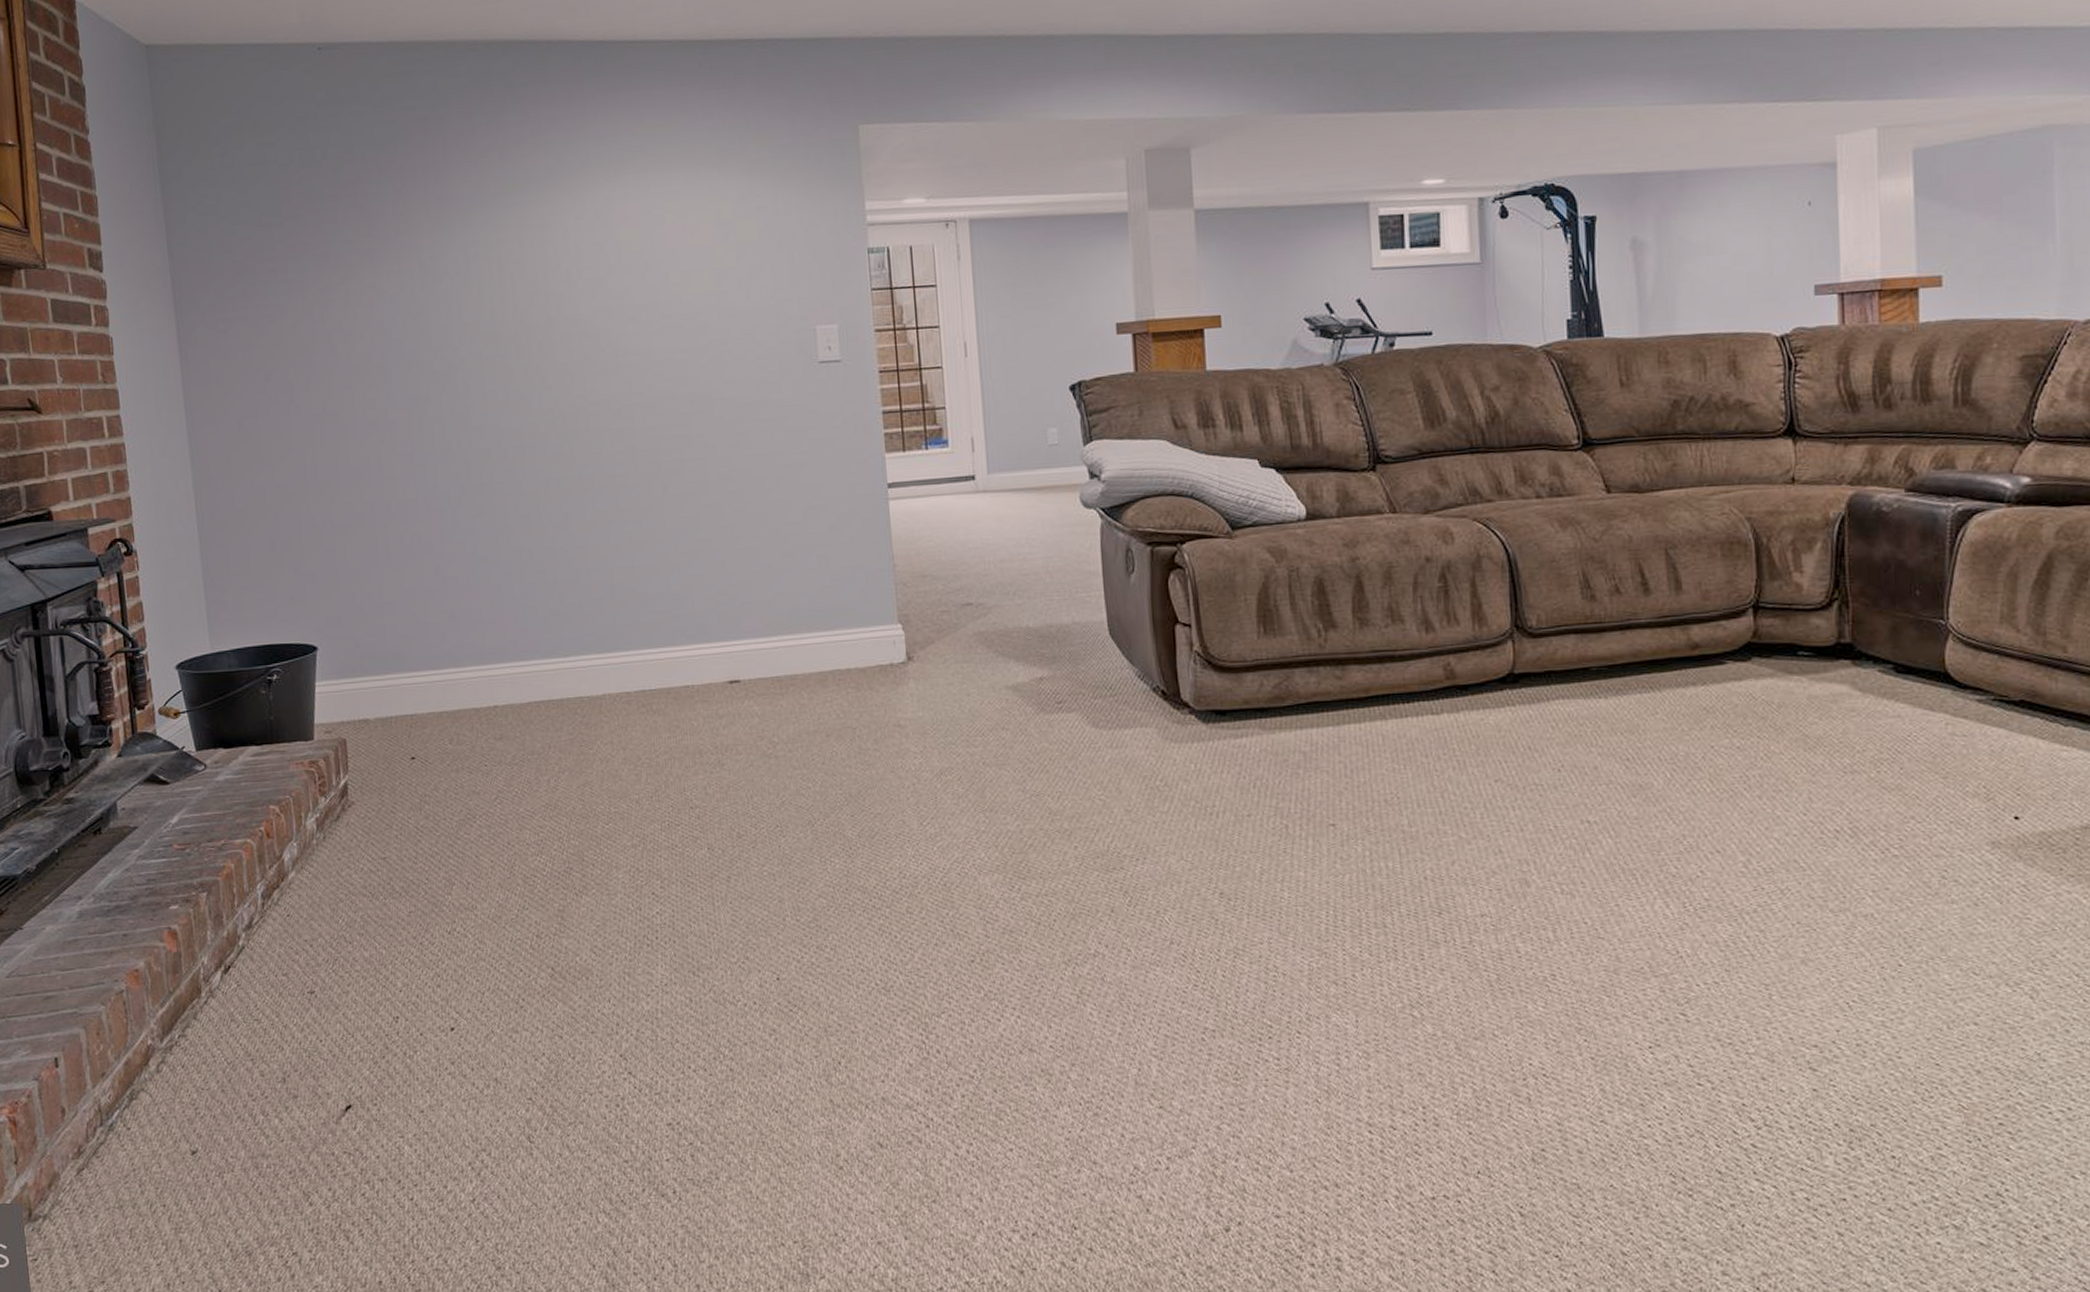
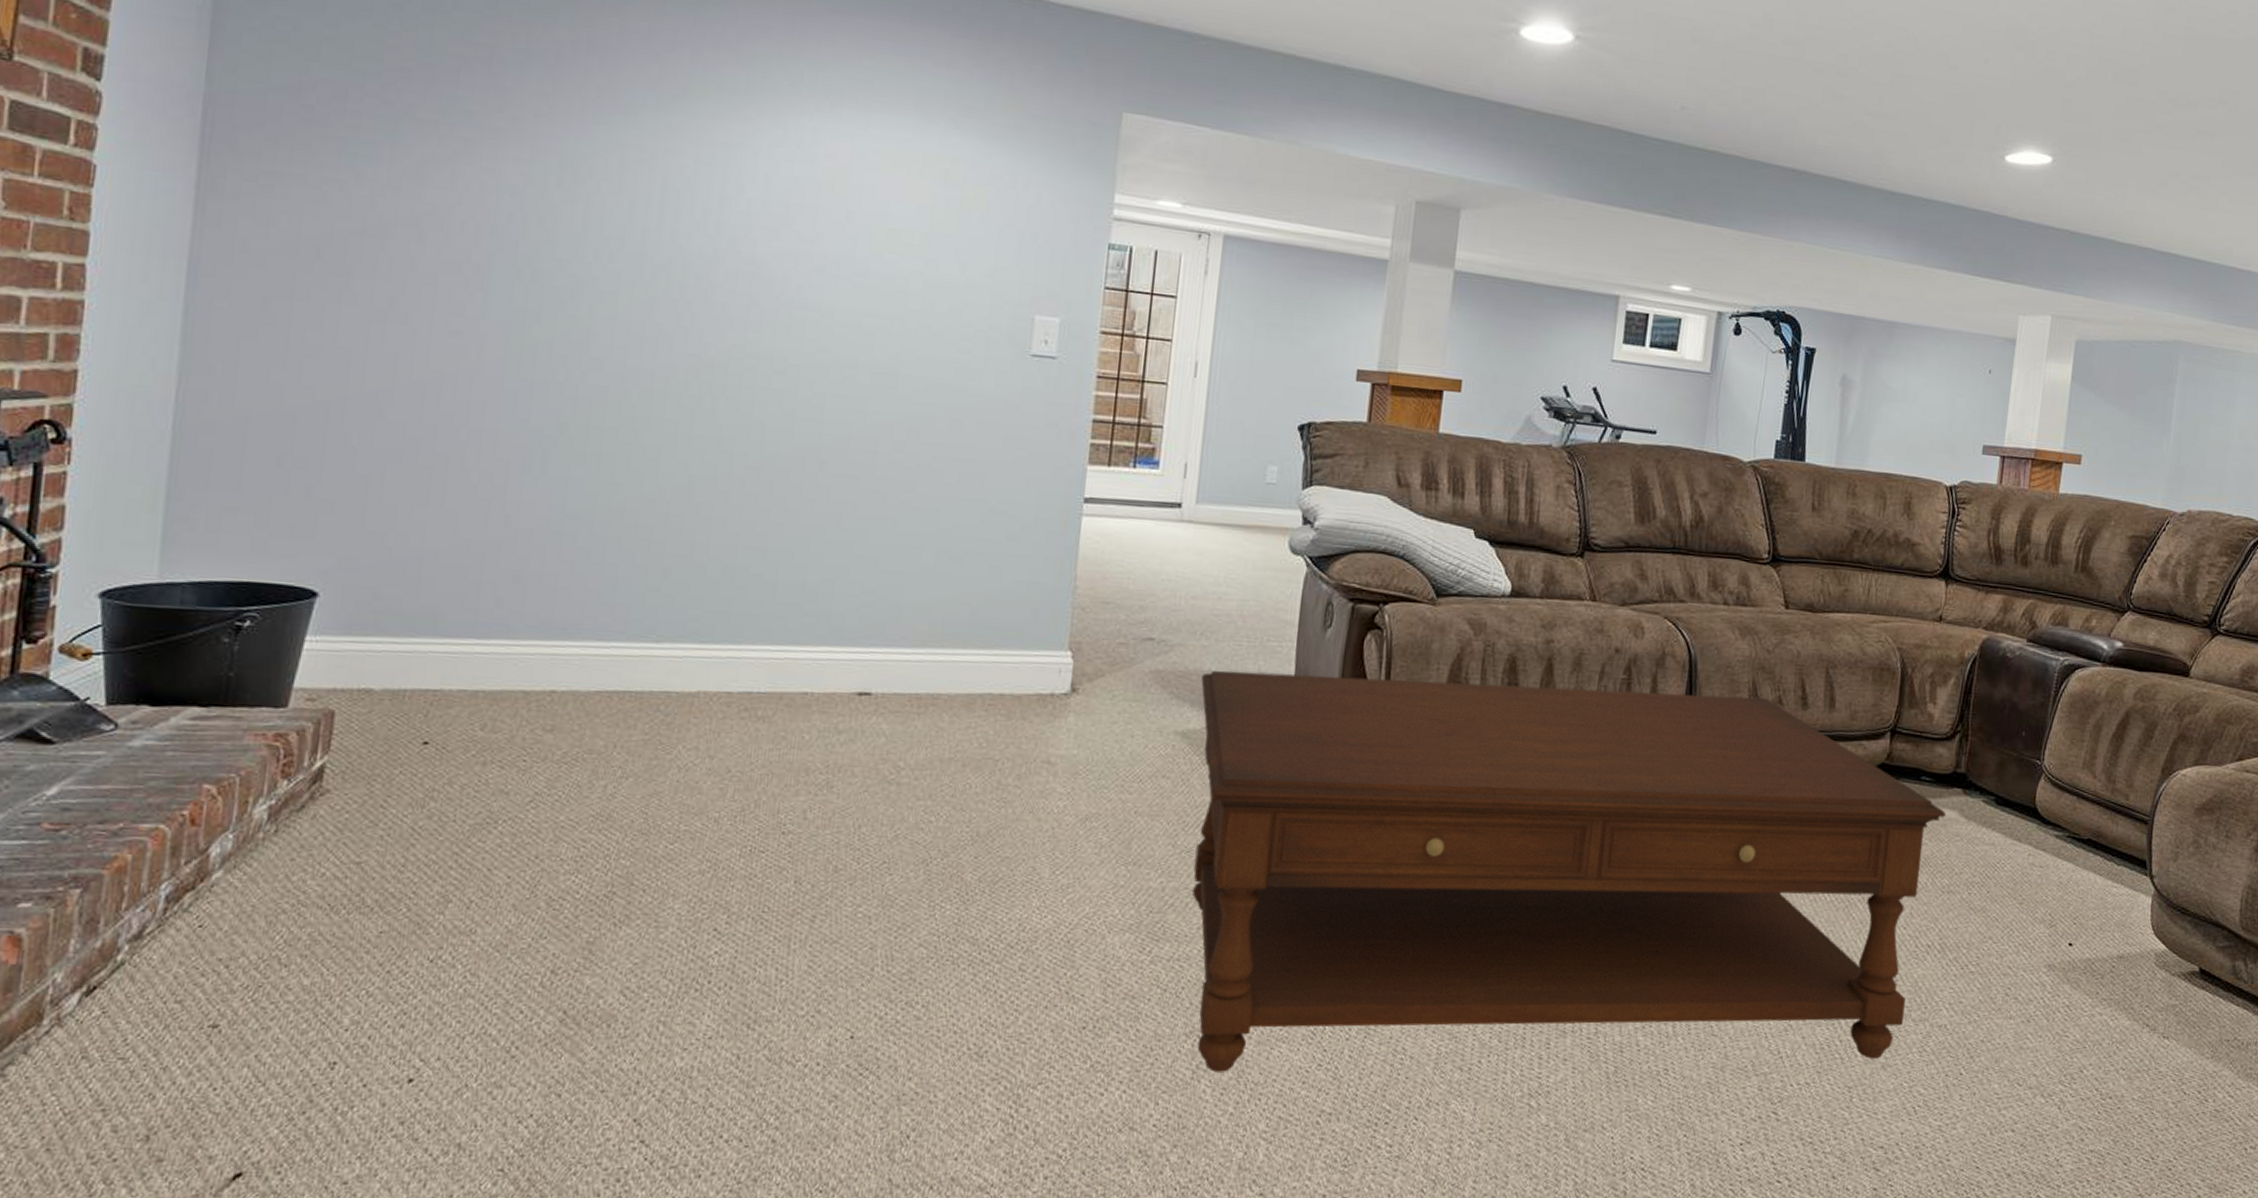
coffee table: none [1021,588,1836,996] -> present [1193,671,1947,1072]

